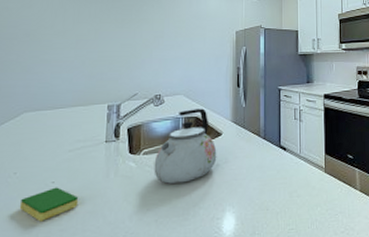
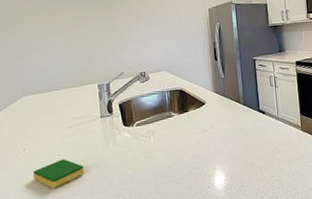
kettle: present [154,108,217,184] -> none [147,82,203,150]

